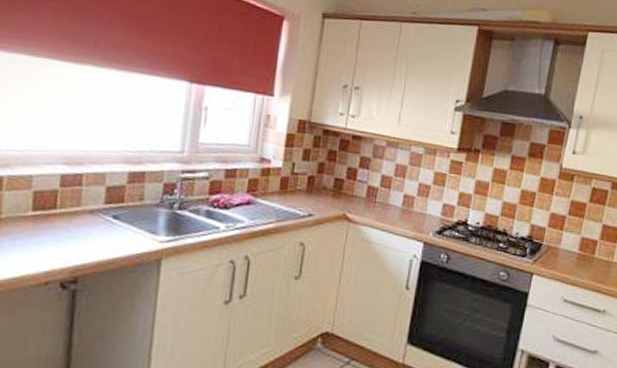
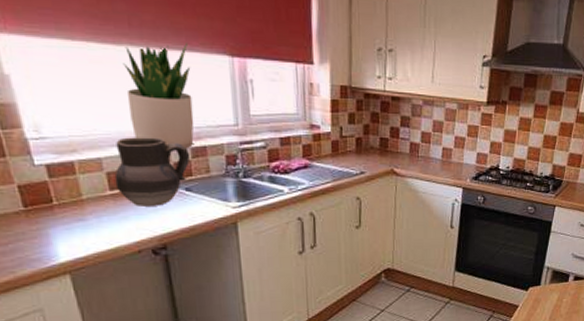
ceramic jug: none [39,155,127,233] -> present [114,137,191,206]
planter: none [72,66,149,174] -> present [123,43,194,149]

